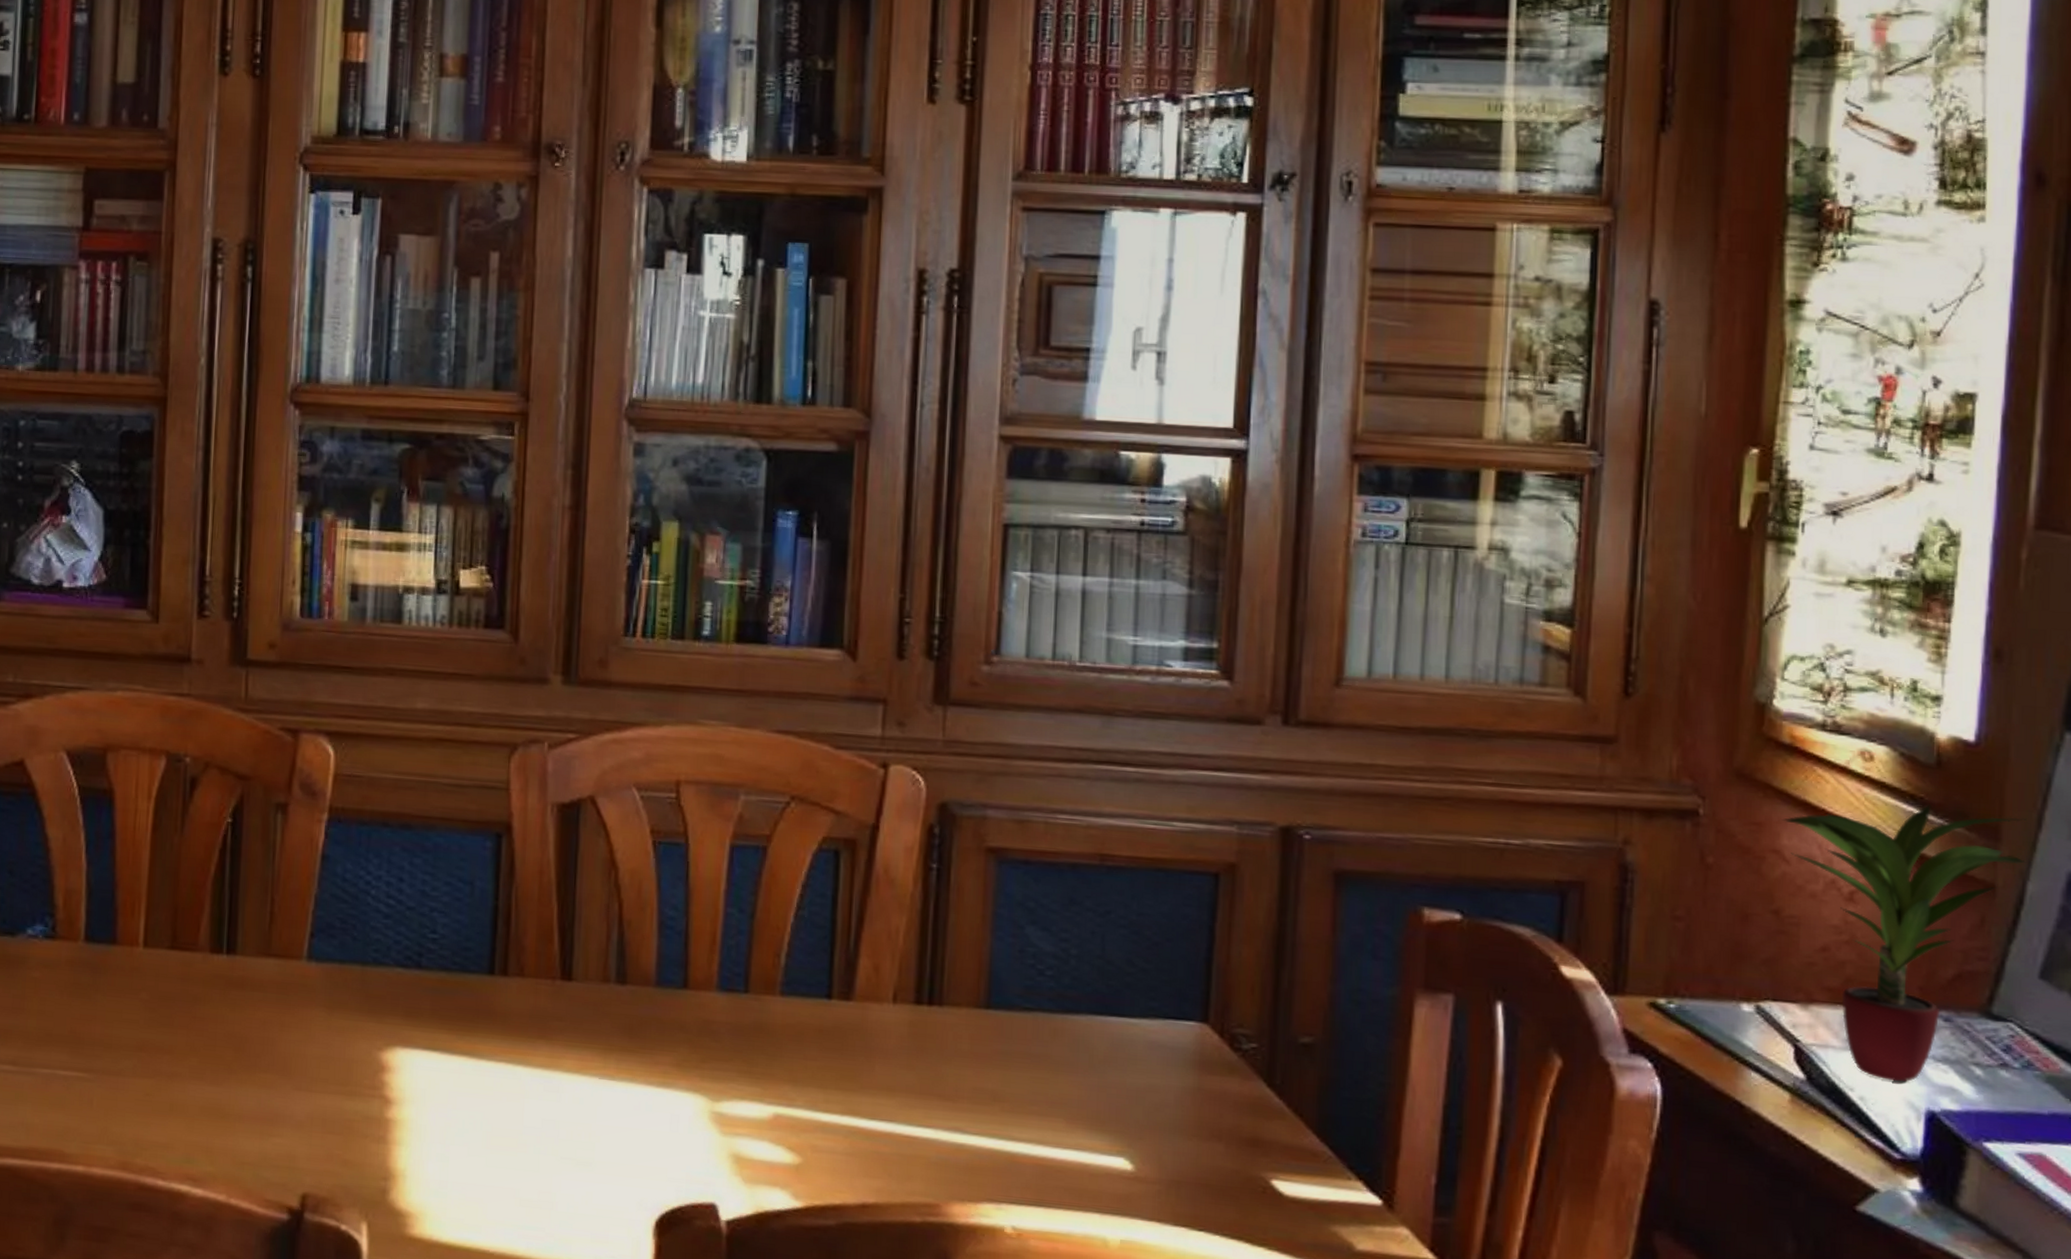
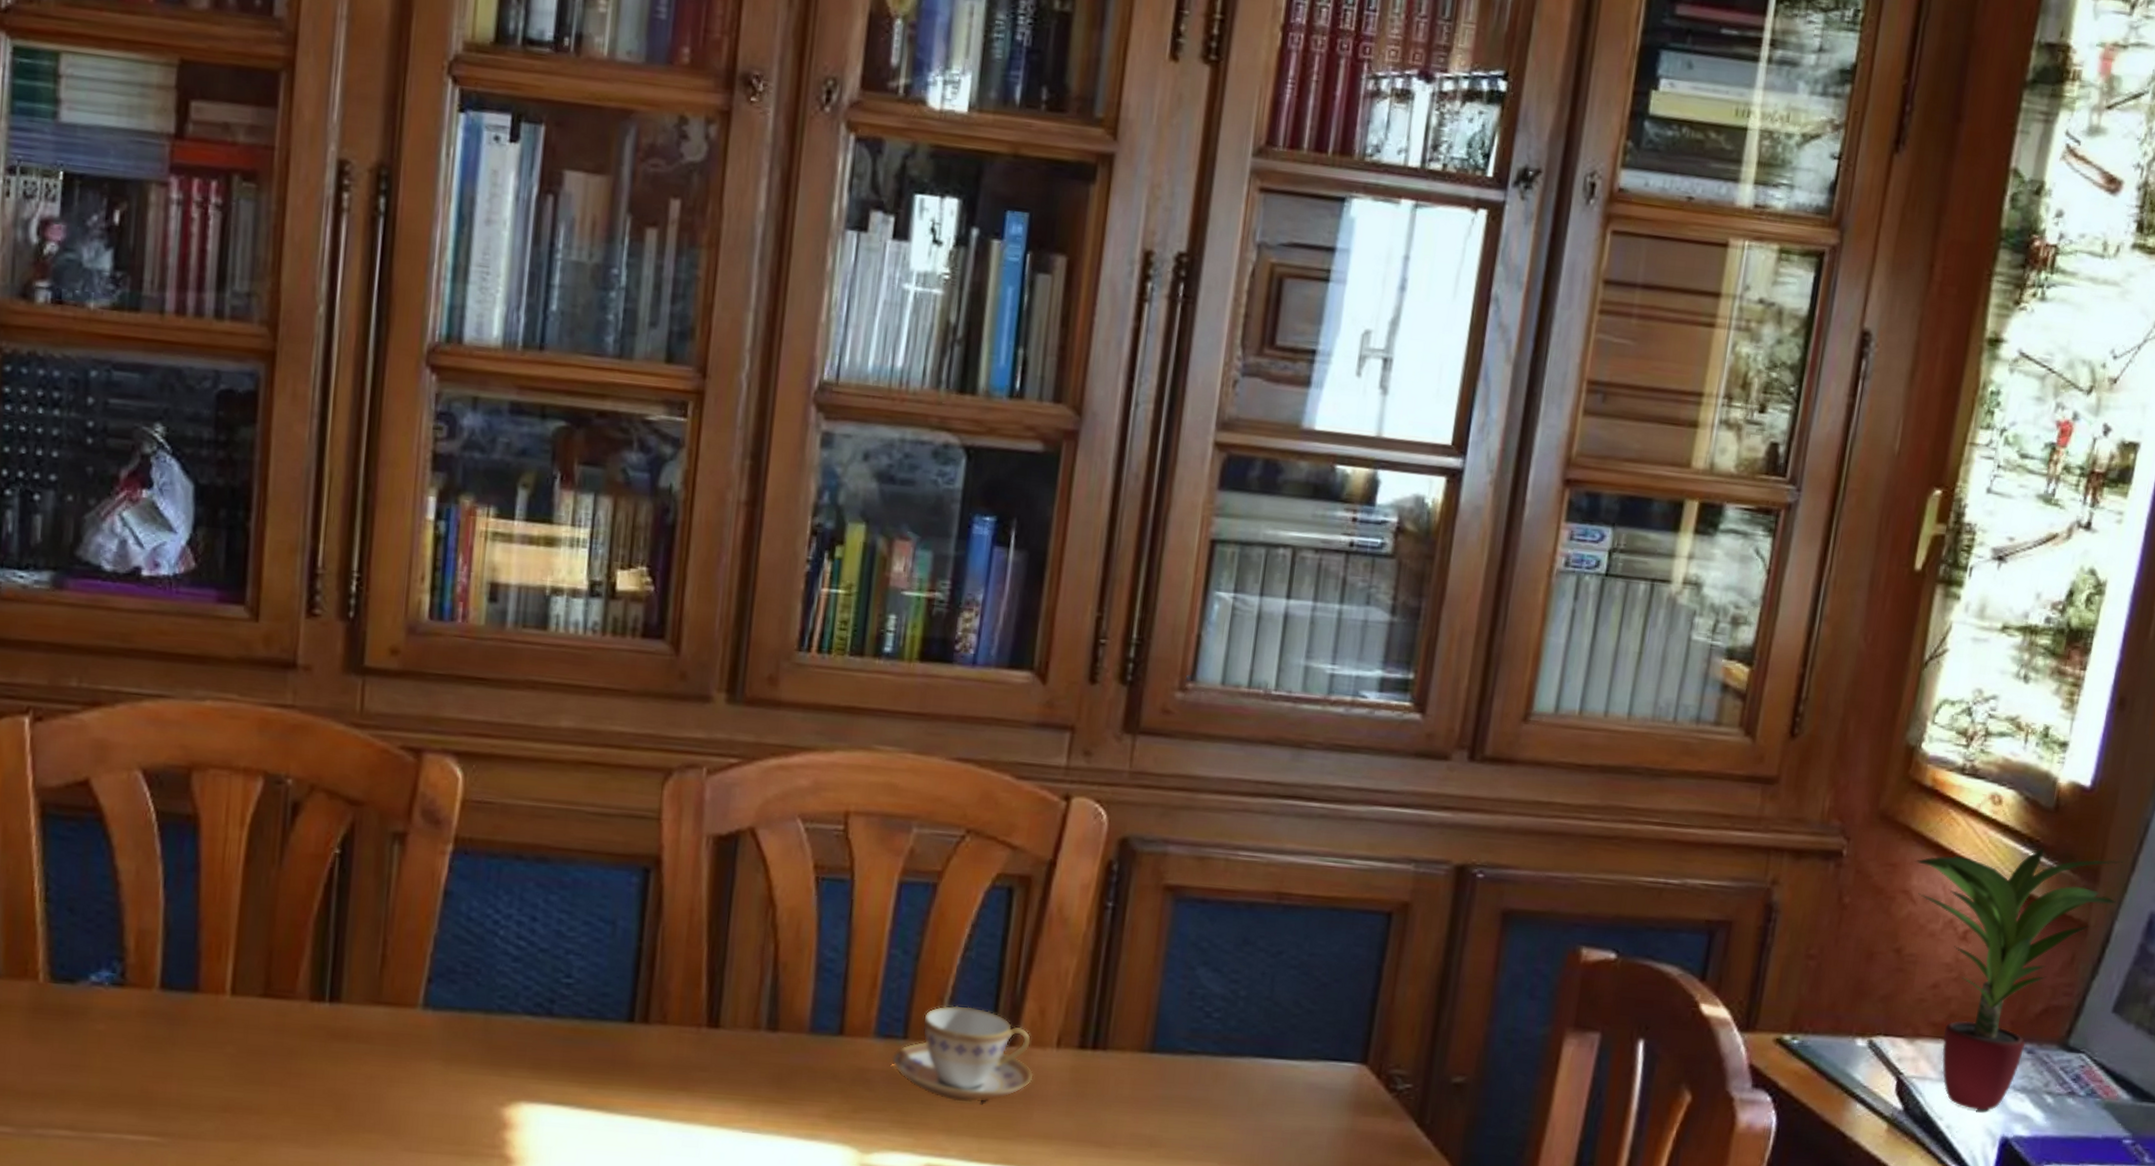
teacup: none [734,961,873,1055] -> present [891,1005,1034,1103]

